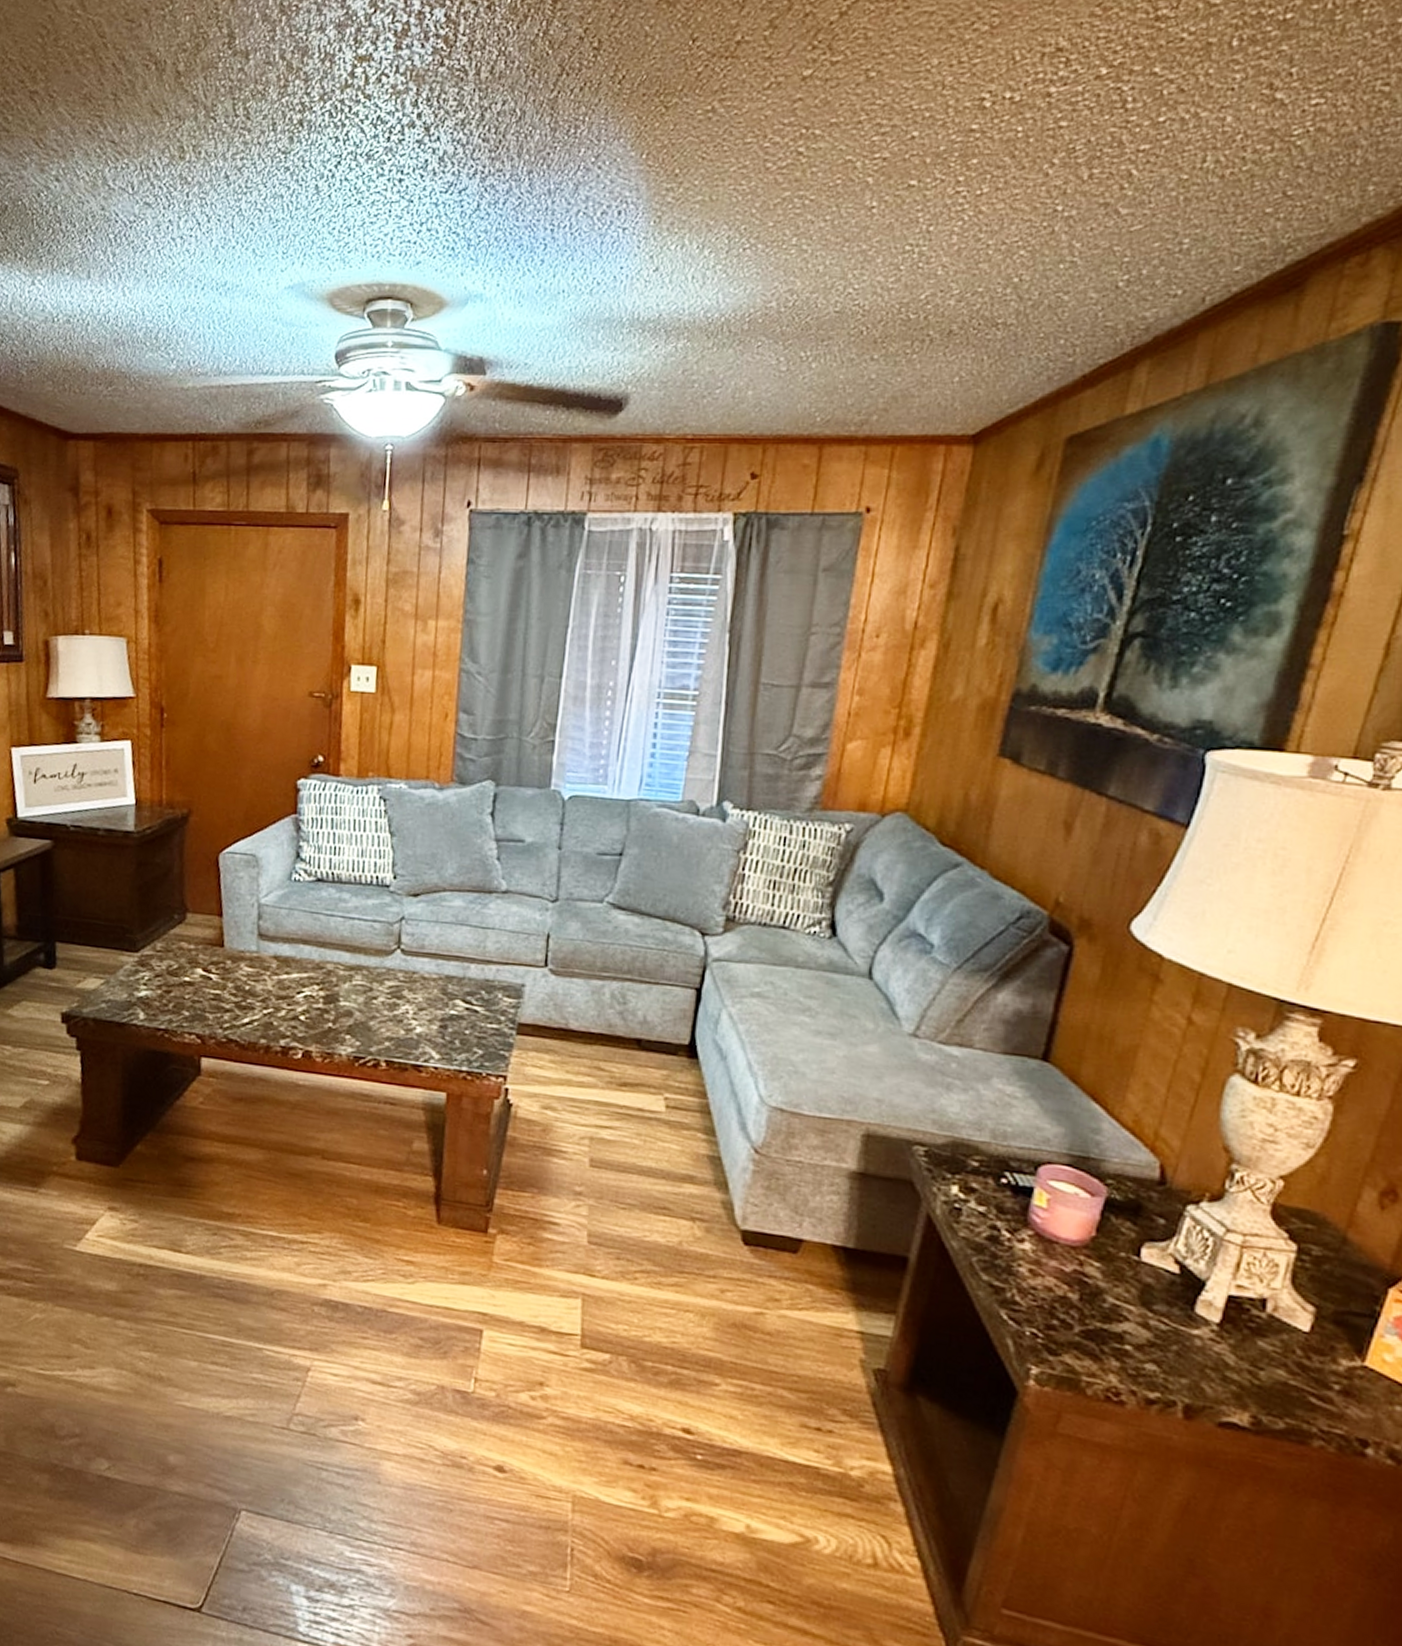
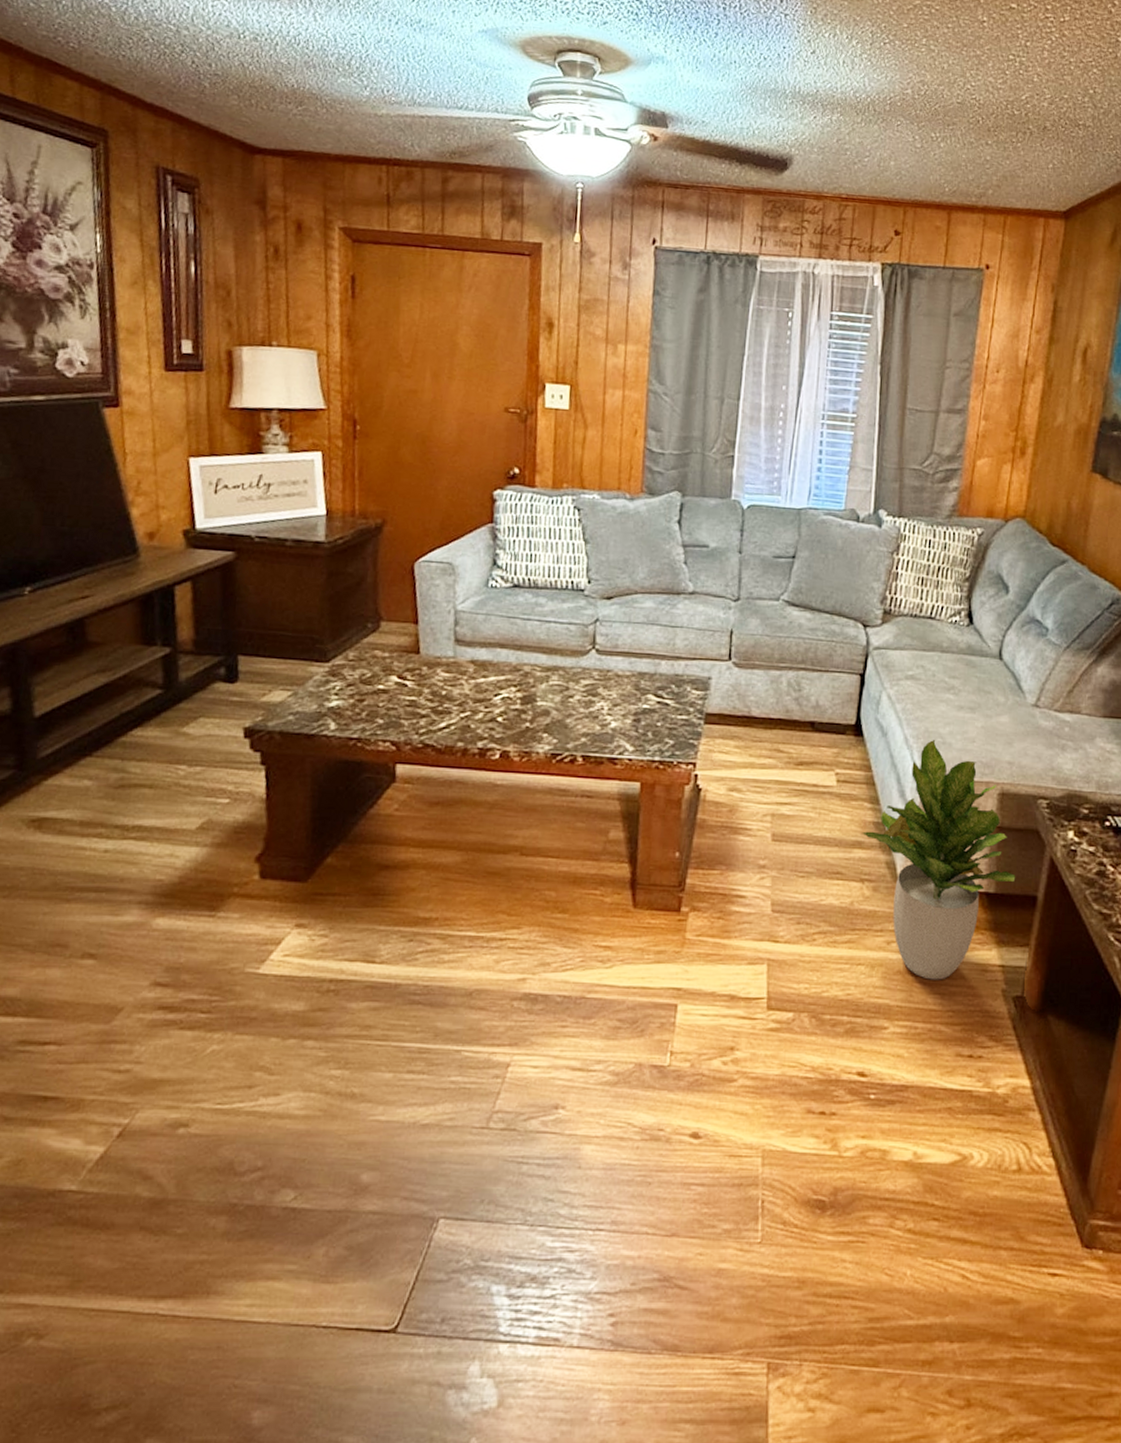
potted plant: none [693,1068,882,1340] -> present [861,740,1016,980]

